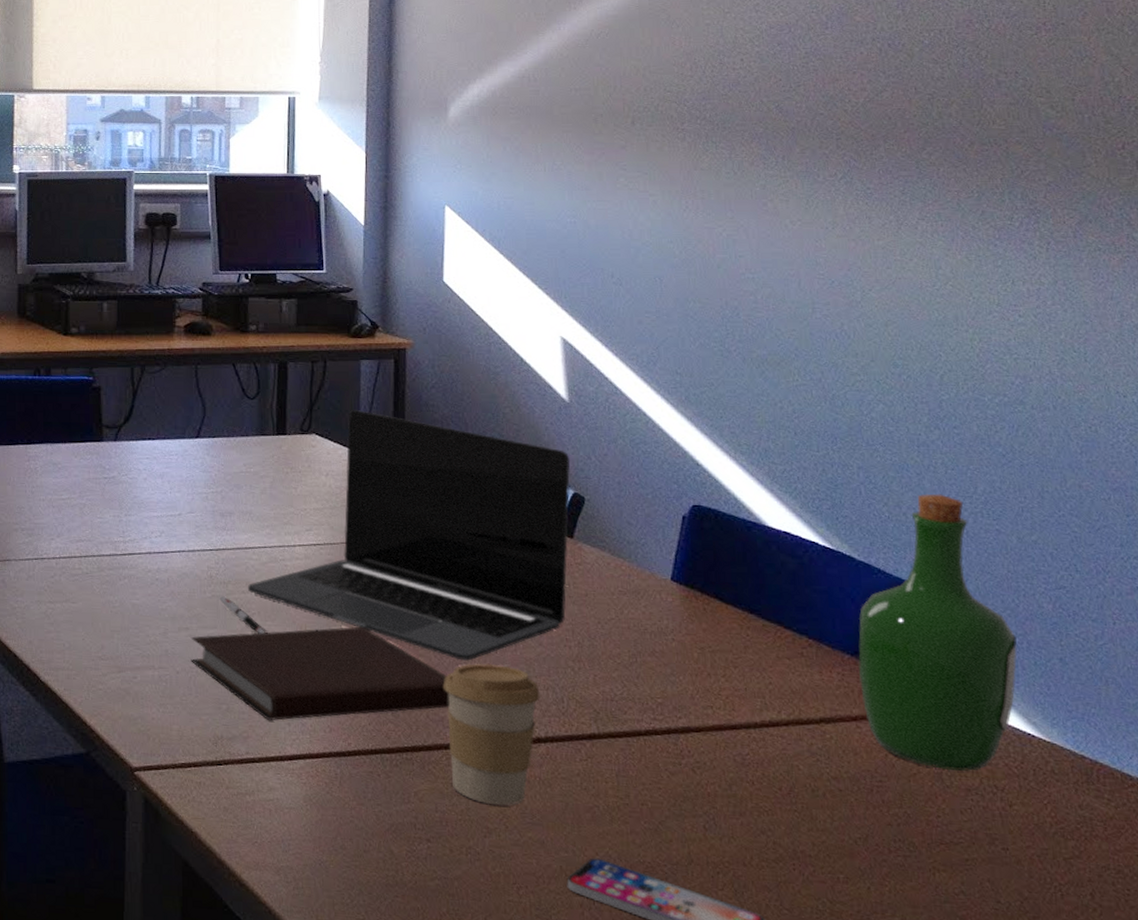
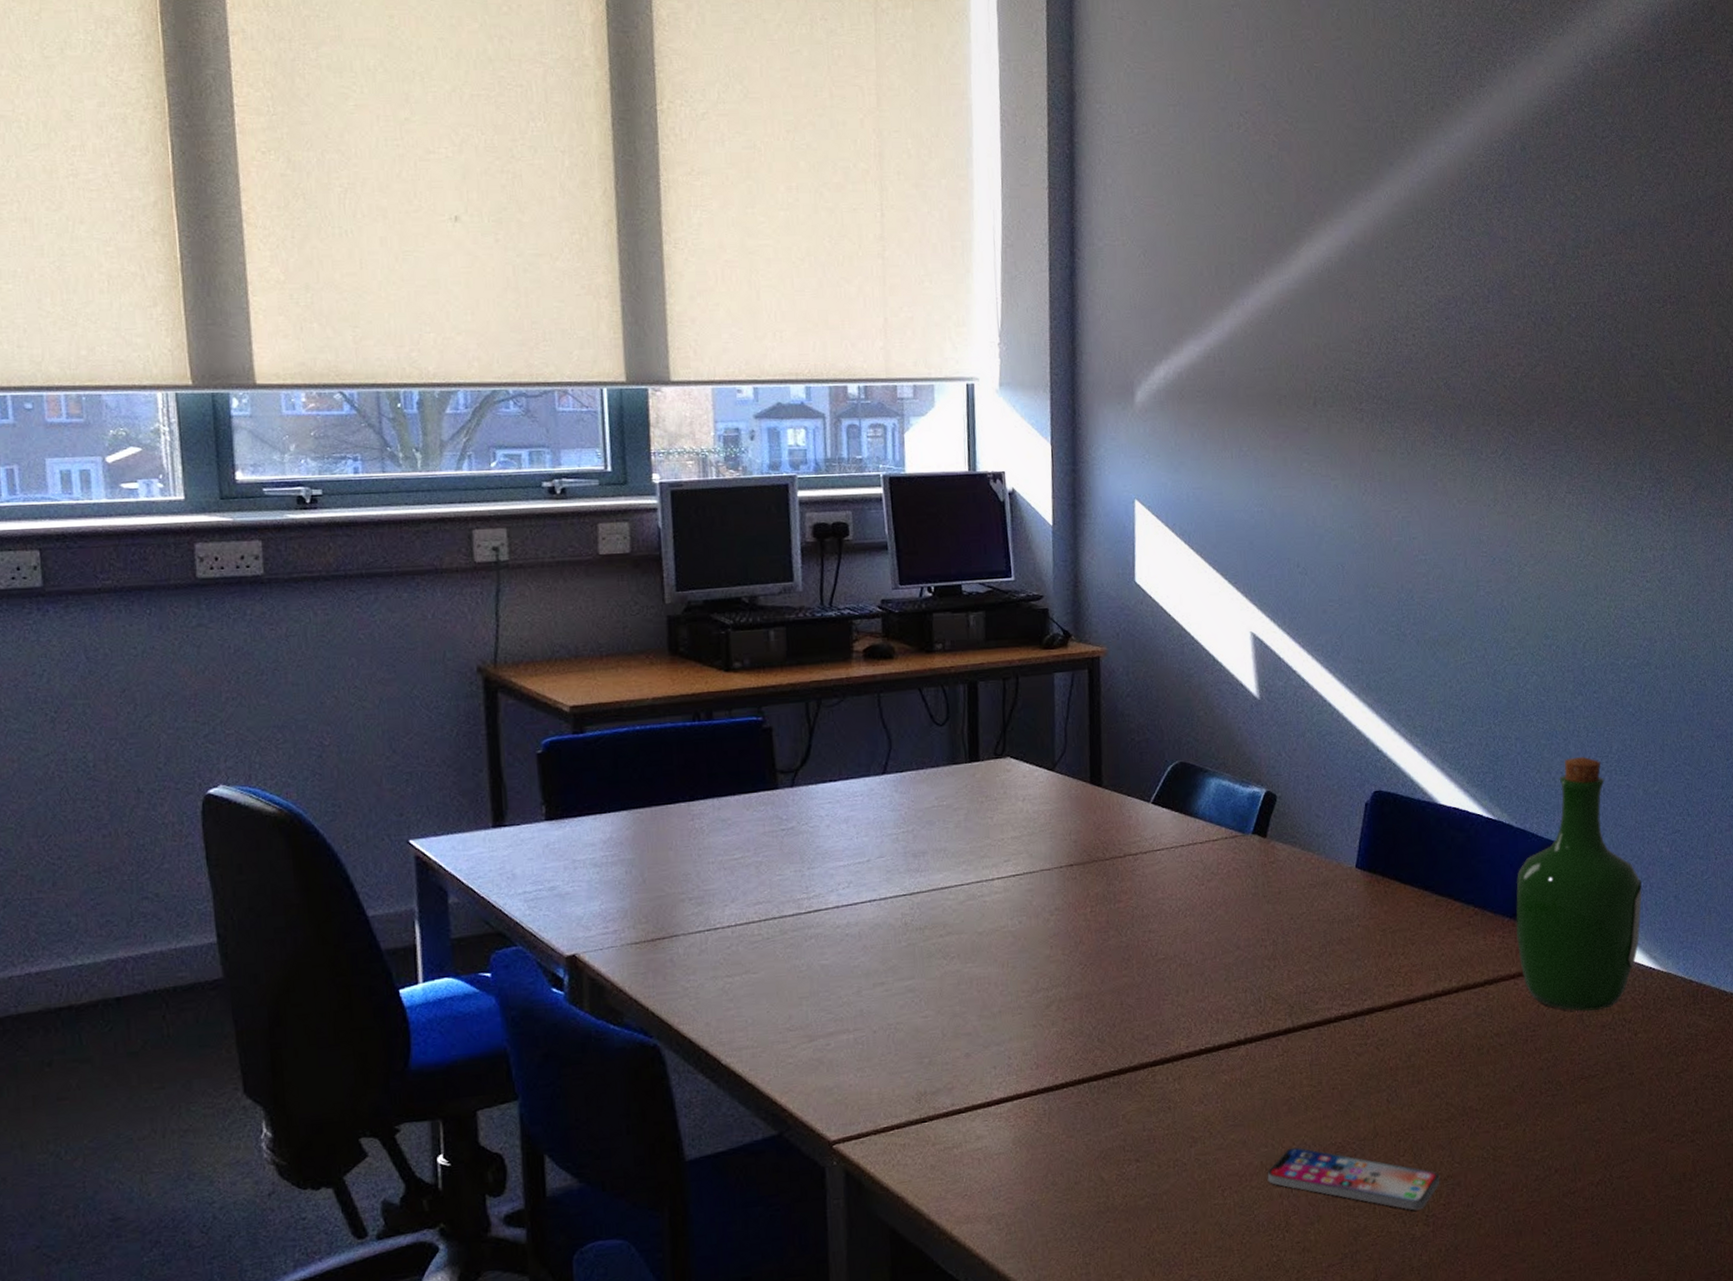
notebook: present [190,626,450,720] -> none [887,955,1154,1067]
pen: present [219,596,265,634] -> none [915,943,966,978]
laptop: present [248,410,571,661] -> none [946,727,1262,976]
coffee cup: present [444,663,541,806] -> none [1147,974,1239,1115]

